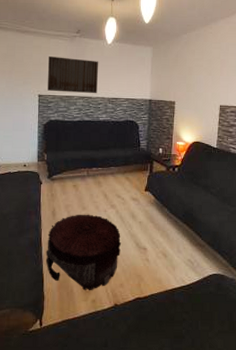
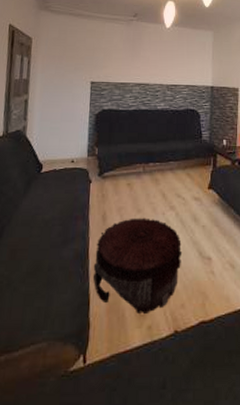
wall art: present [48,56,99,94] -> none [101,41,157,81]

